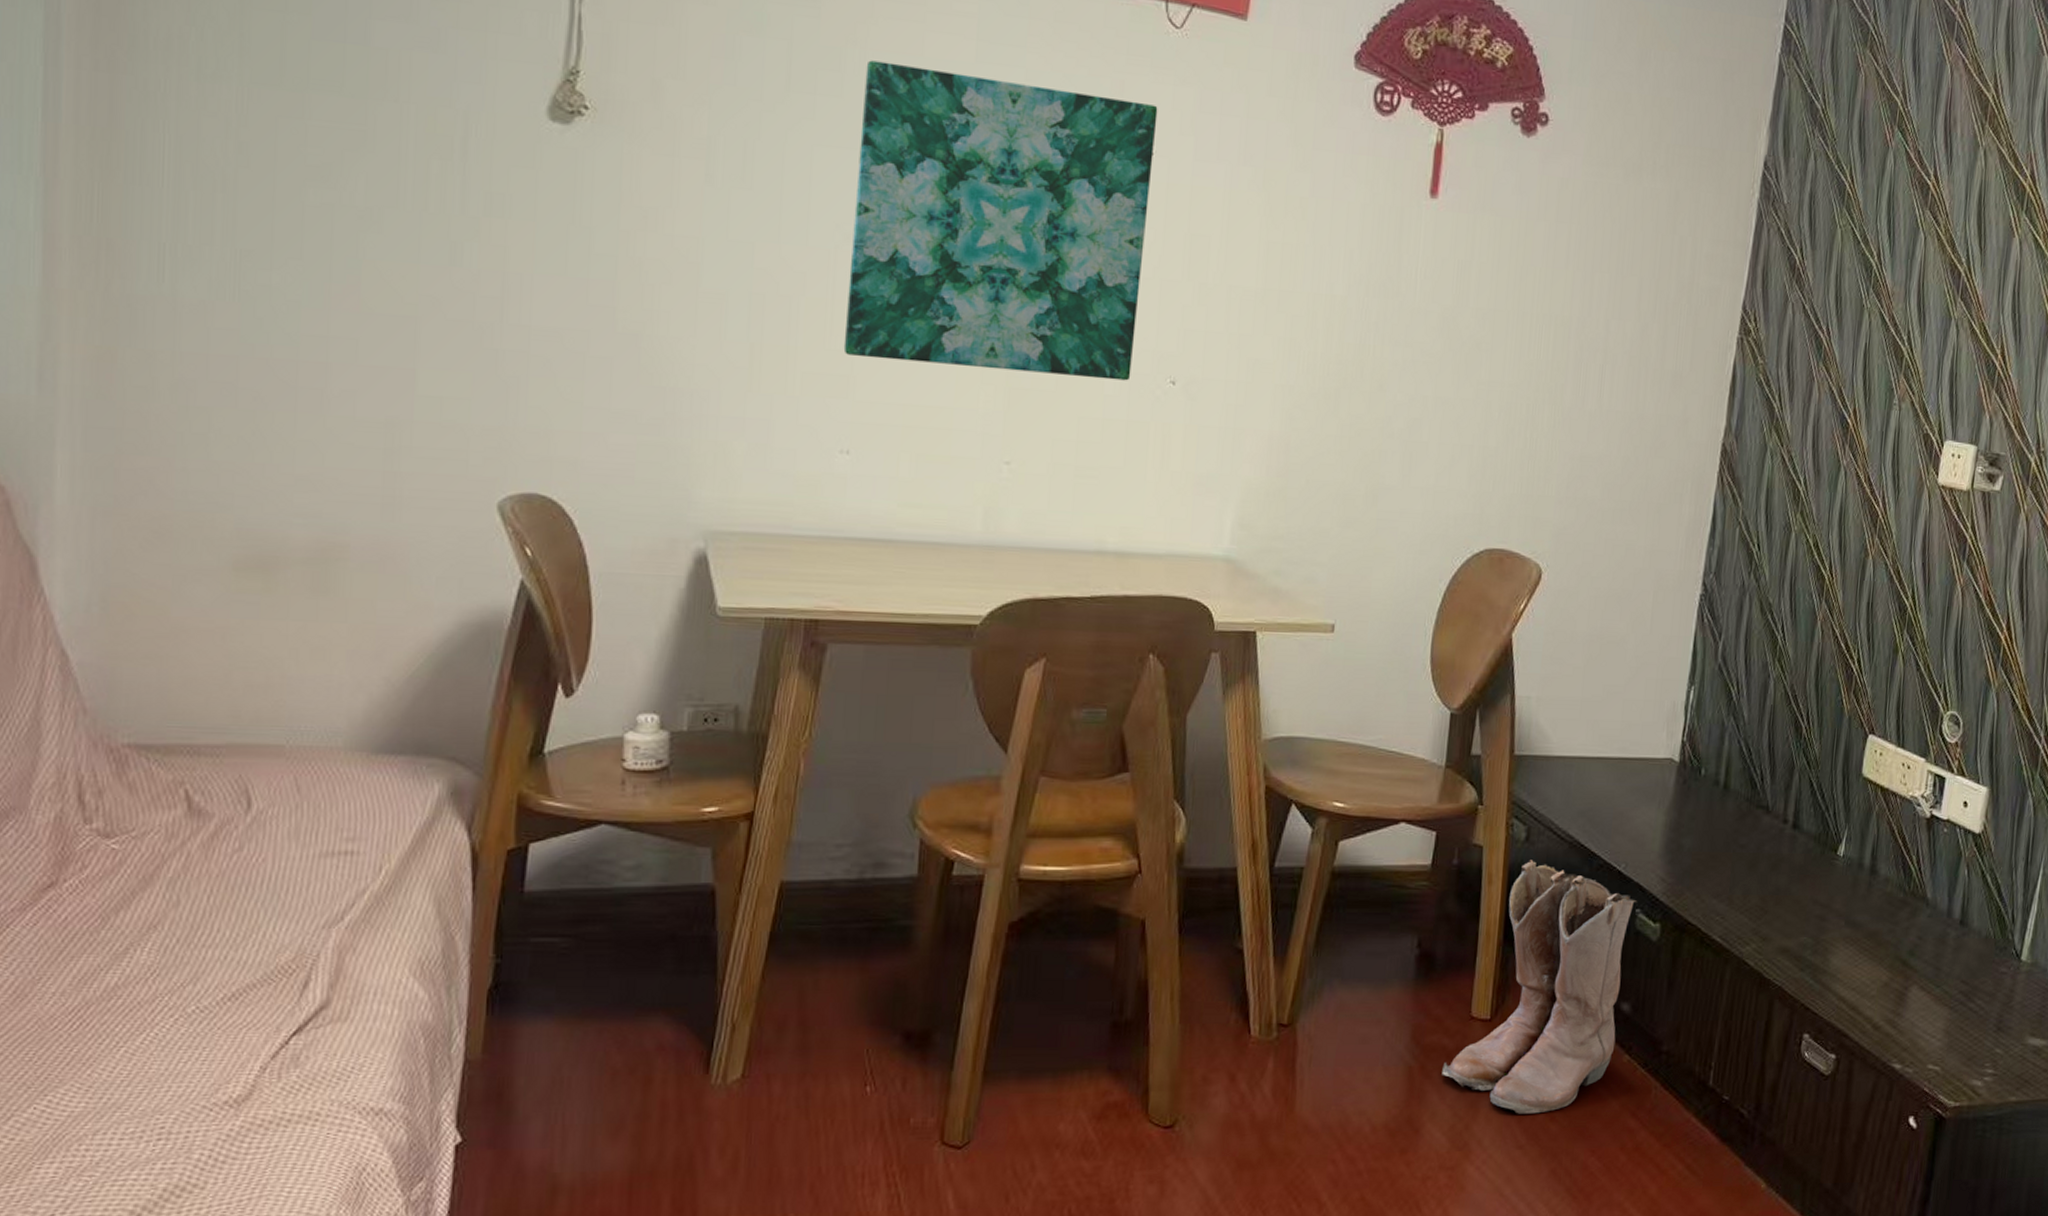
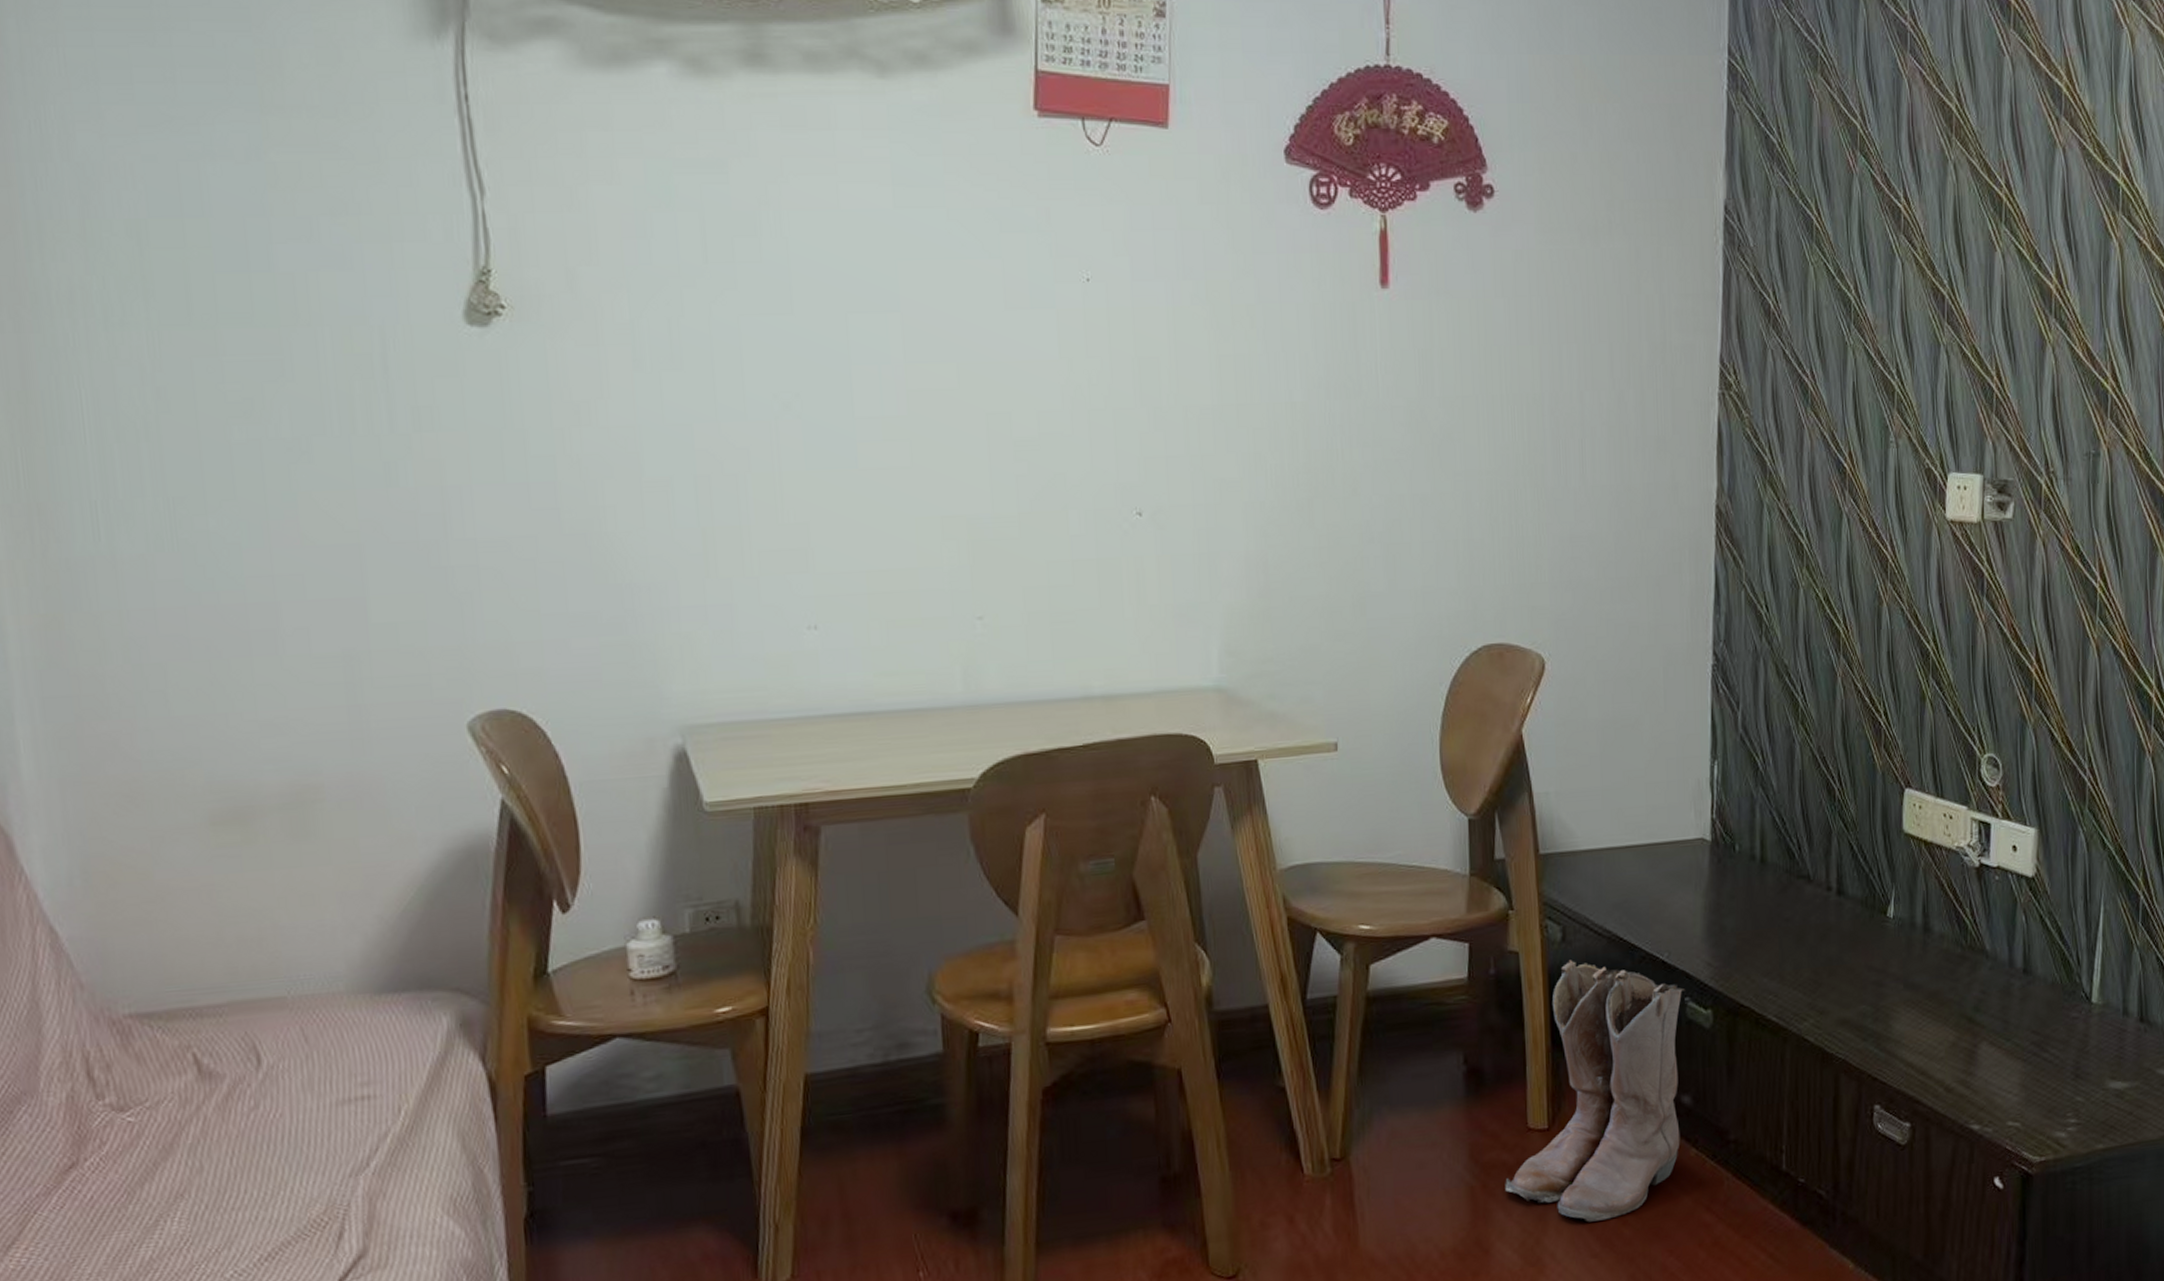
wall art: present [843,60,1158,381] -> none [782,220,1095,528]

